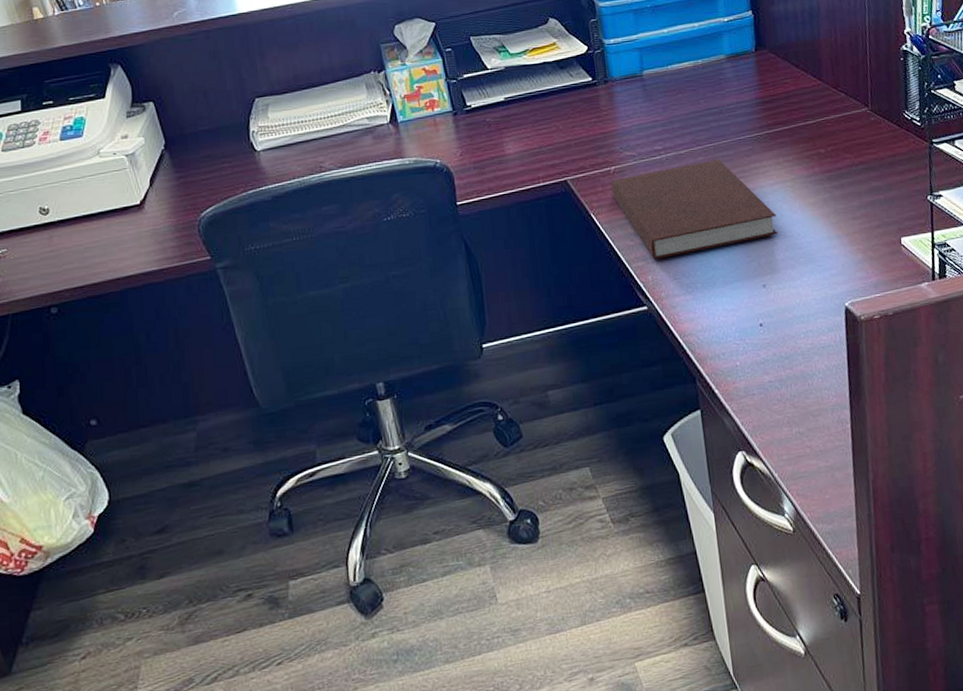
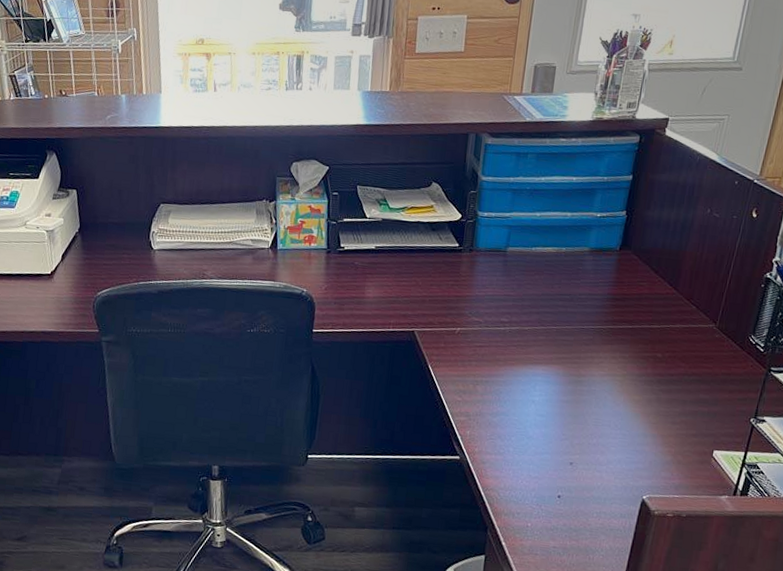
notebook: present [610,158,778,259] -> none [452,339,599,421]

